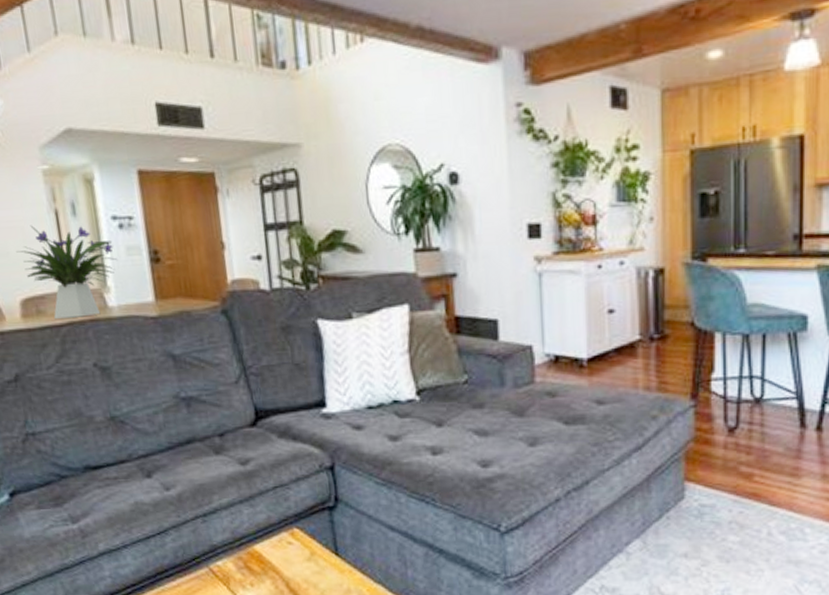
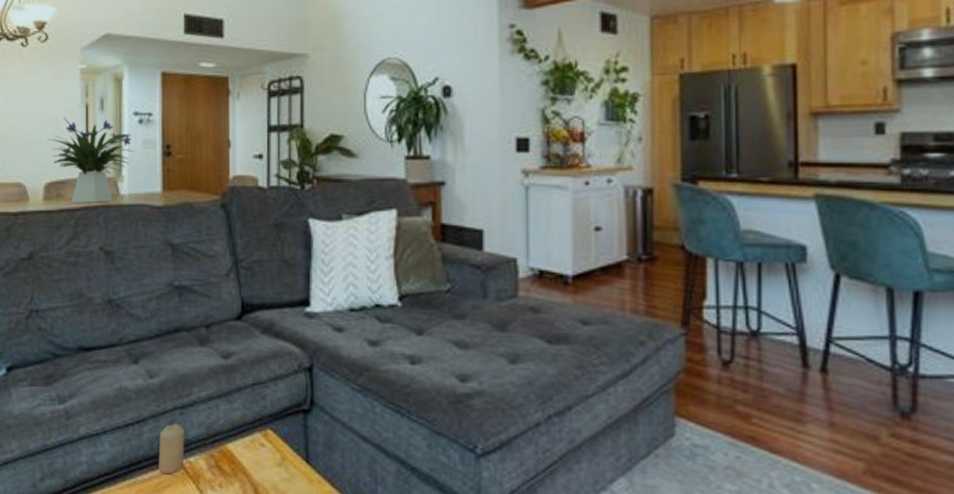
candle: none [183,531,212,580] -> present [158,423,185,475]

